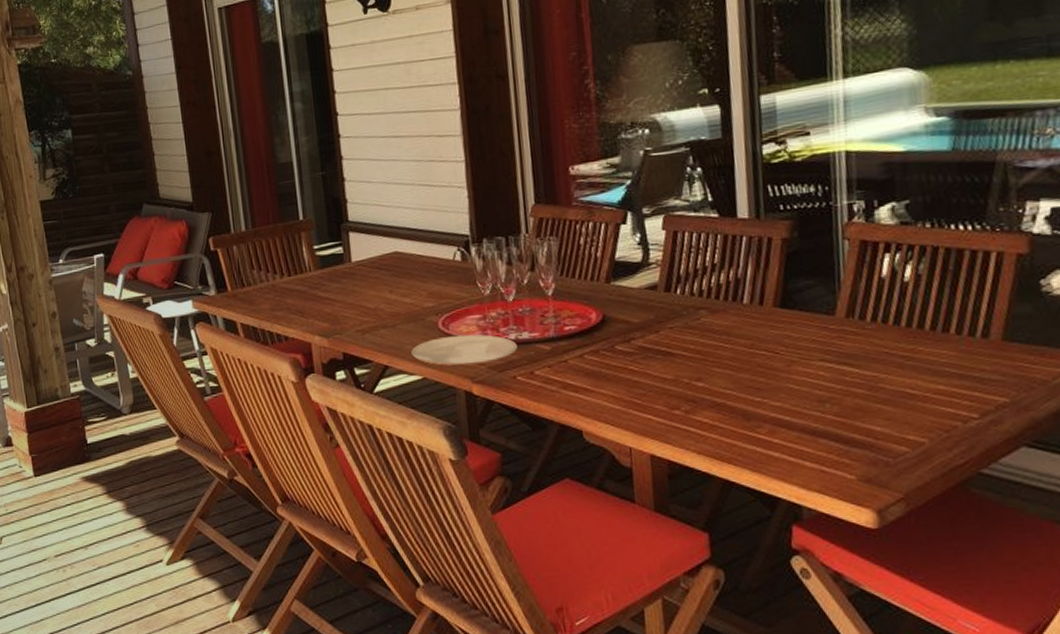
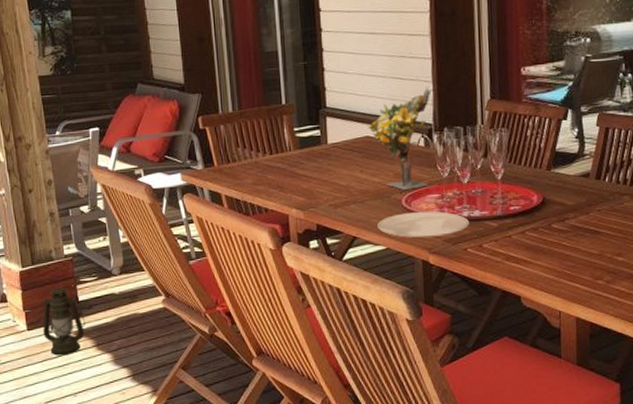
lantern: none [50,429,95,503] -> present [43,287,85,355]
bouquet: none [395,192,468,312] -> present [367,86,431,191]

